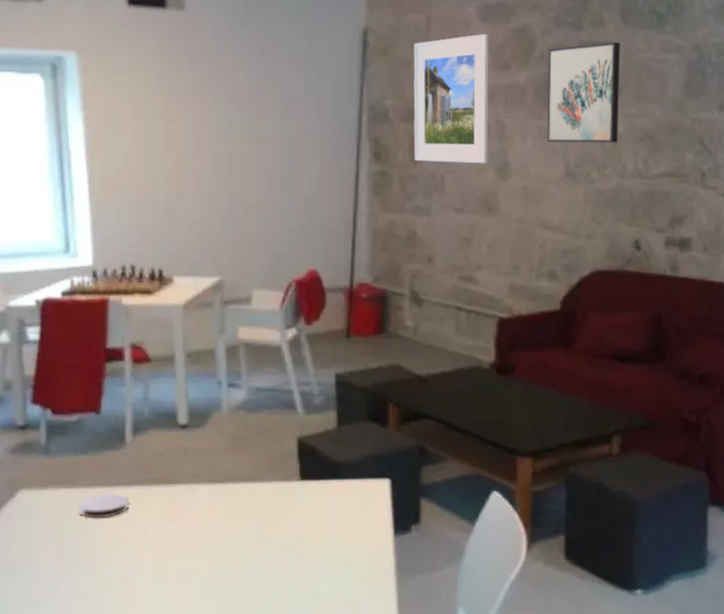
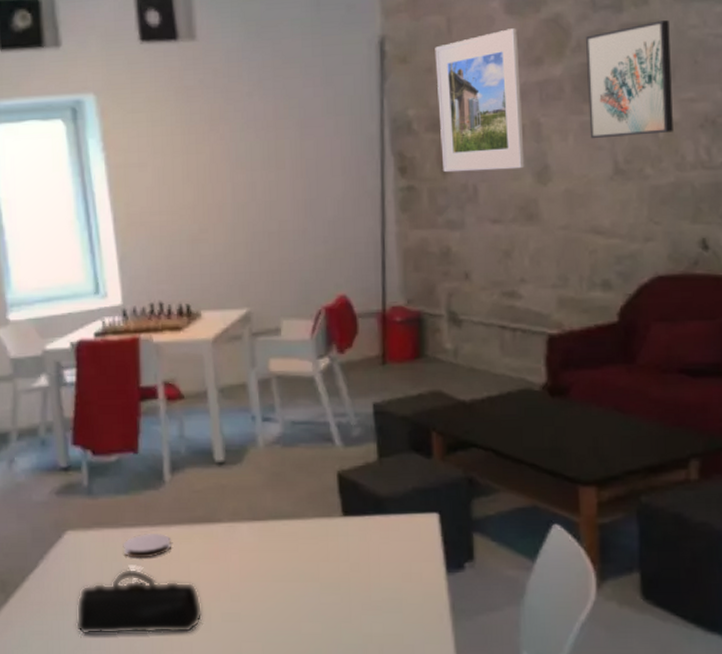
pencil case: none [23,528,157,594] -> present [75,568,203,635]

